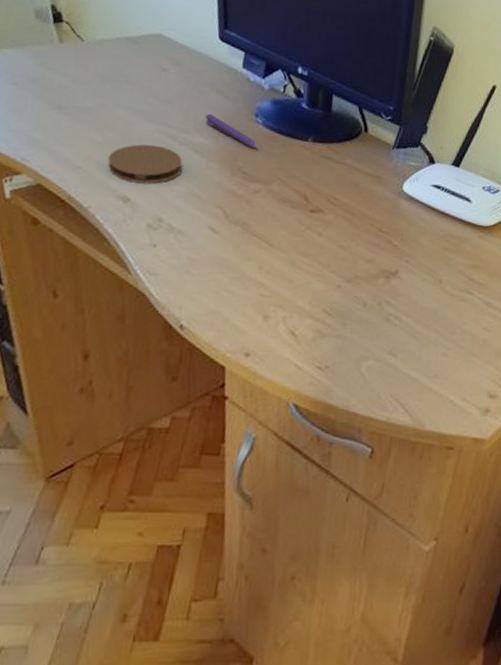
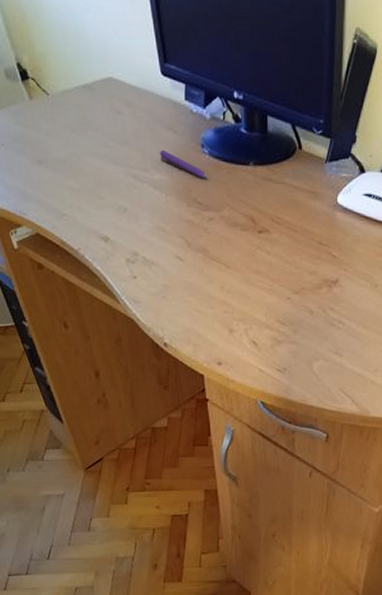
coaster: present [108,144,183,185] -> none [86,186,148,223]

